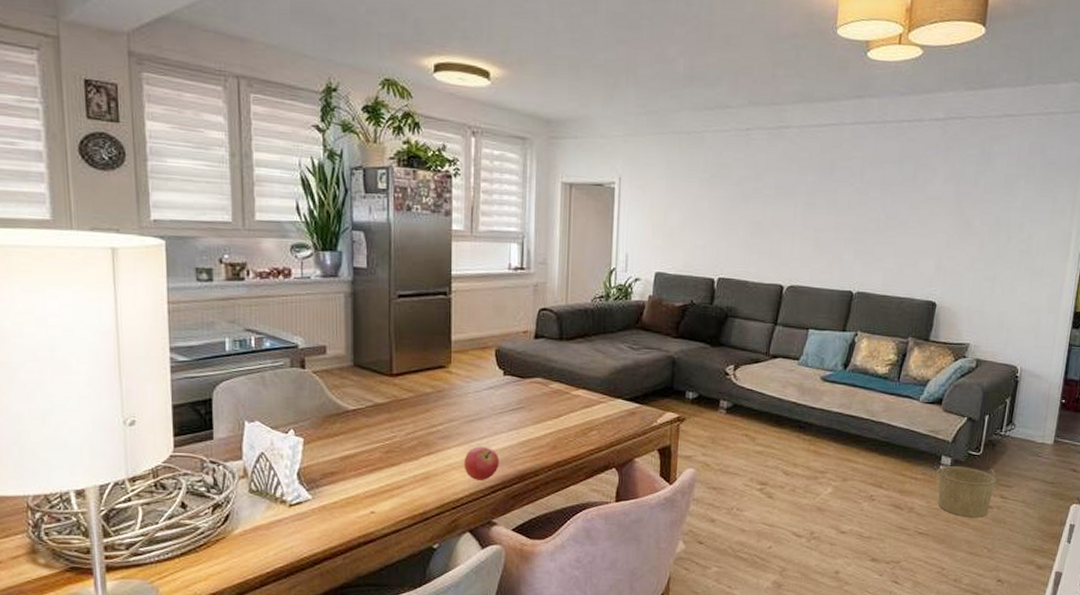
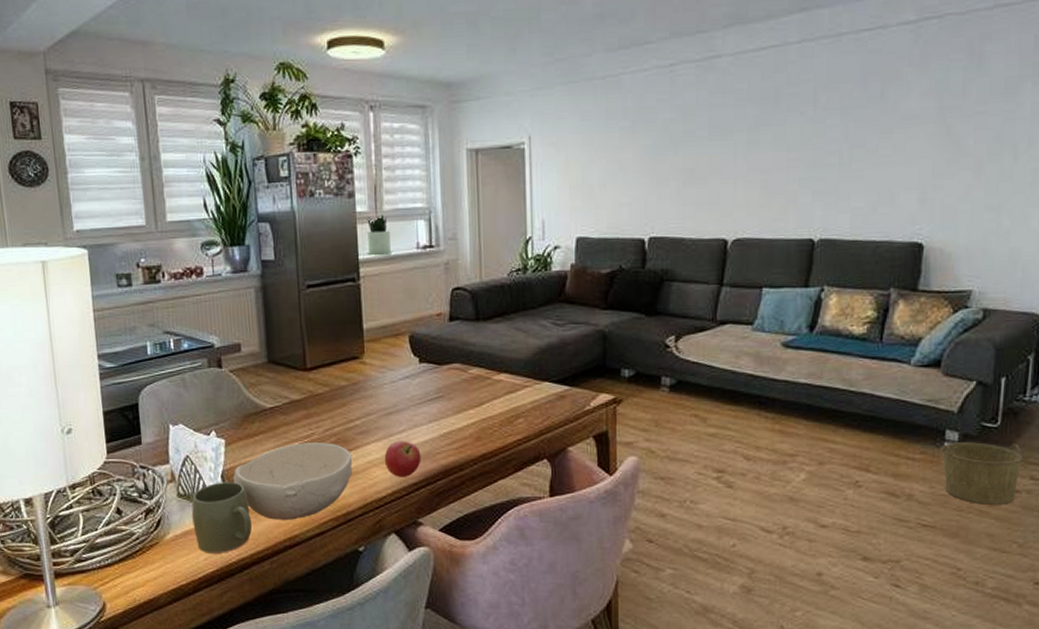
mug: none [264,479,326,549] -> present [191,482,252,553]
bowl: none [309,444,432,518] -> present [233,442,352,520]
planter: none [459,234,486,274] -> present [366,214,394,256]

